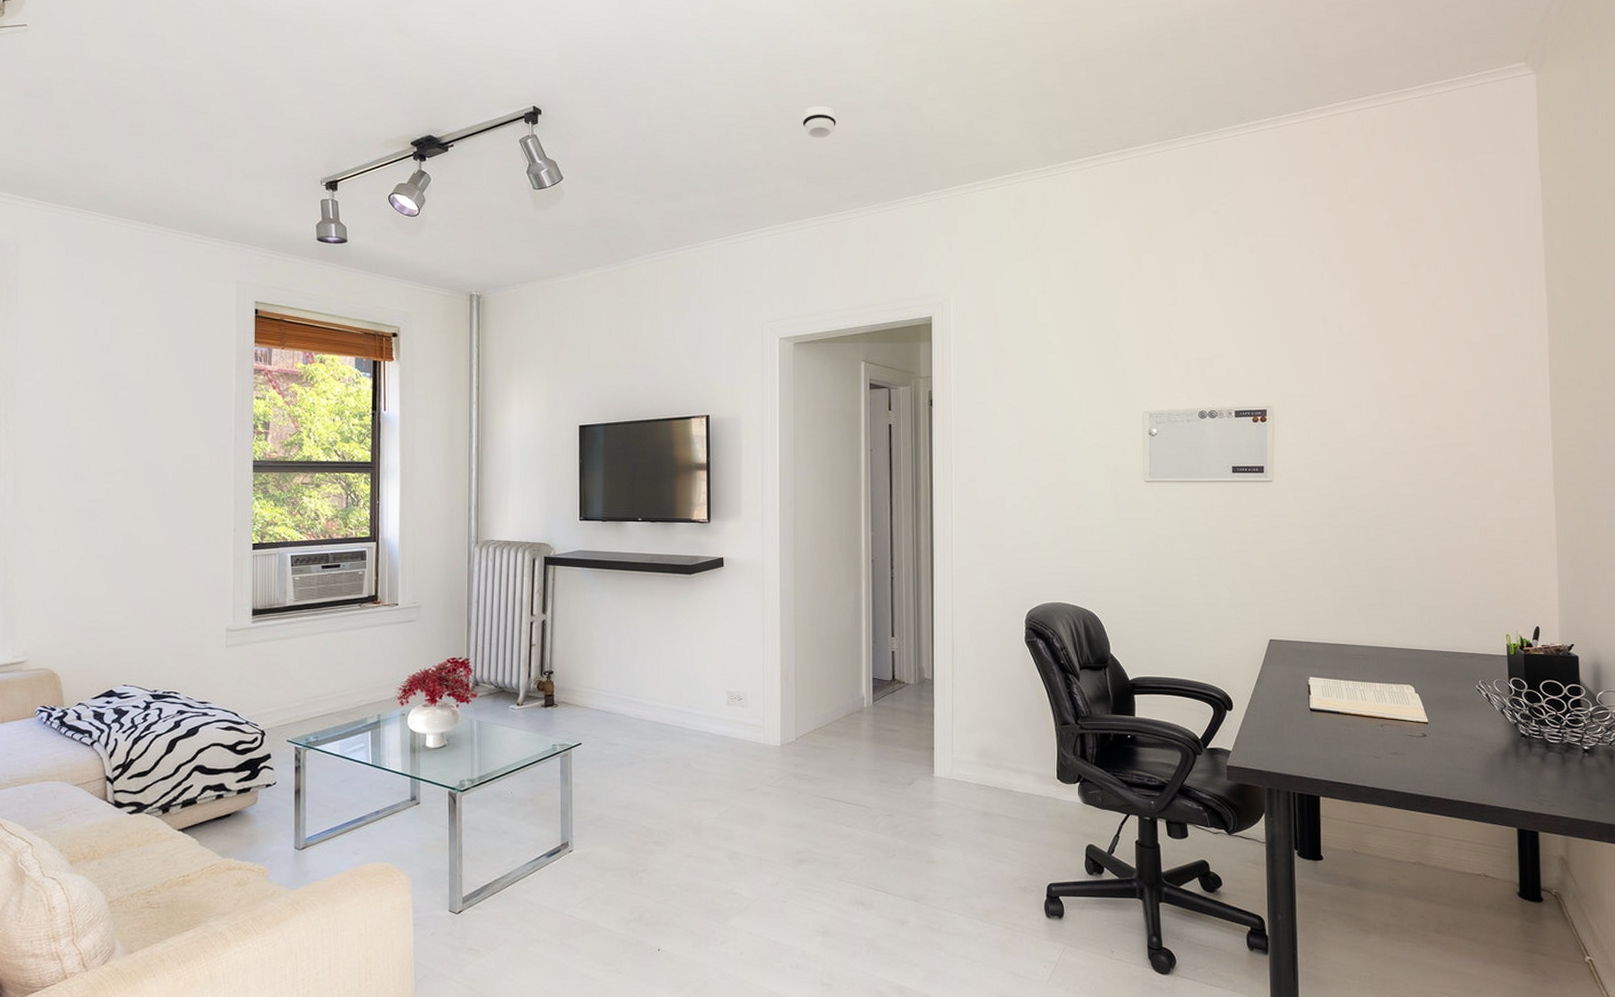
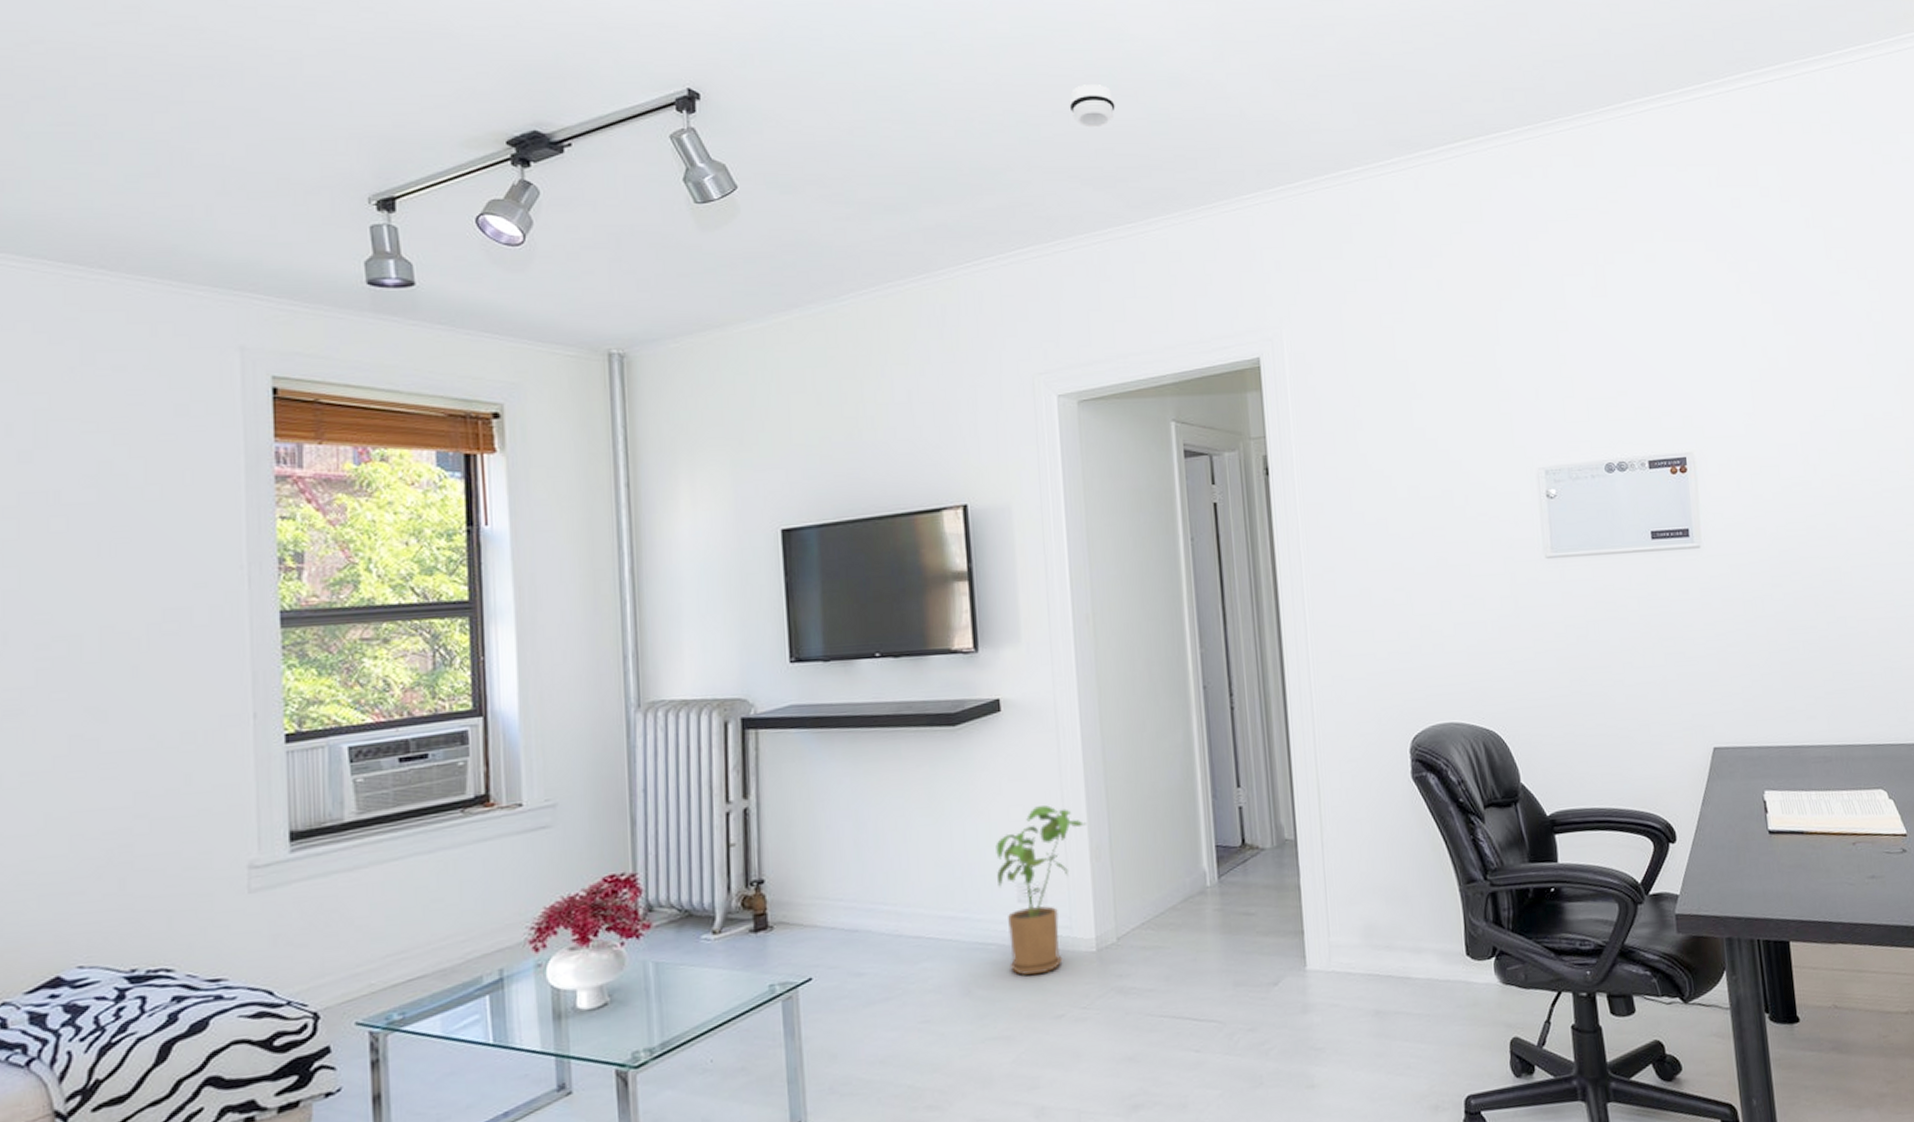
house plant: none [714,637,780,758] -> present [995,805,1087,976]

